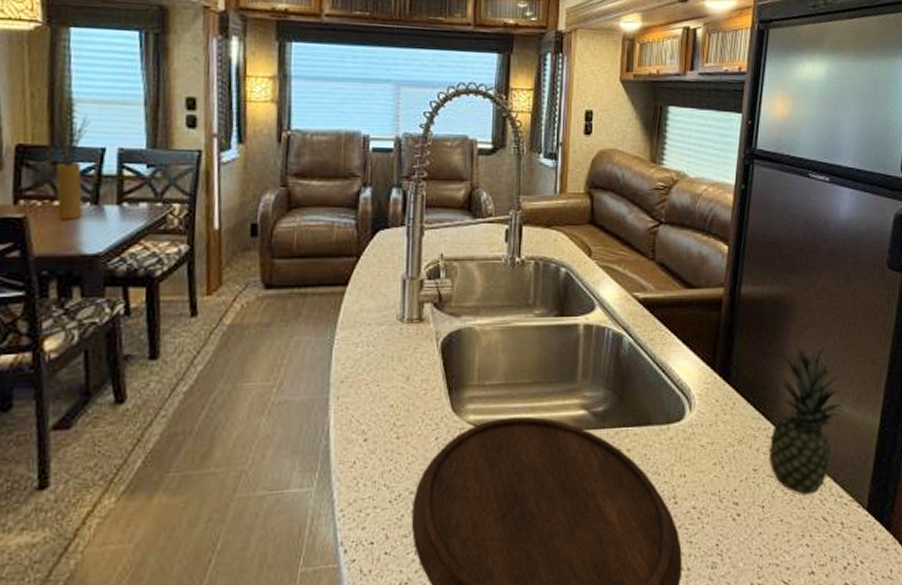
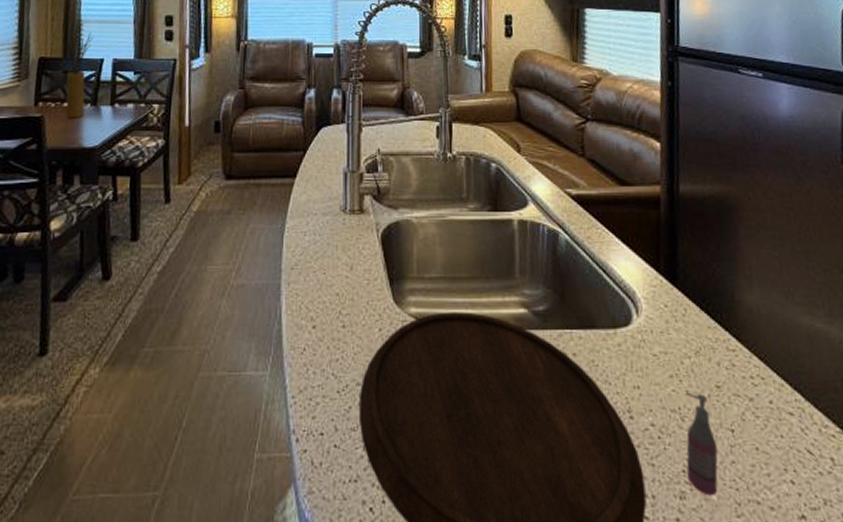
soap dispenser: none [720,476,749,564] -> present [685,392,718,496]
fruit: present [768,342,842,495] -> none [729,245,812,421]

